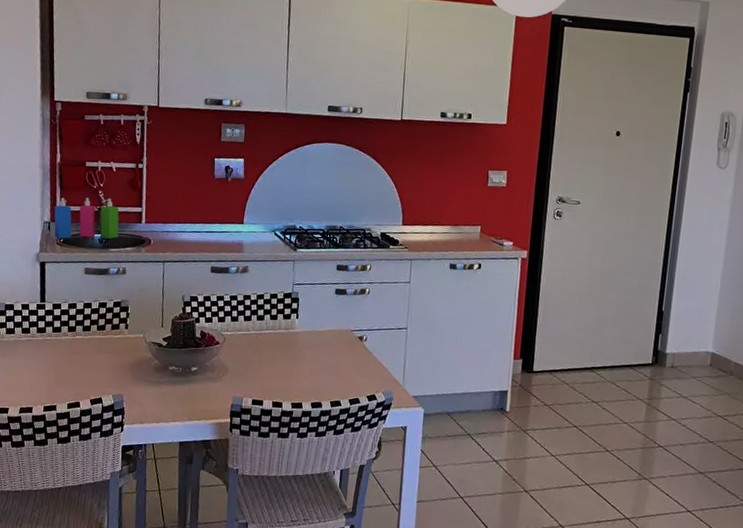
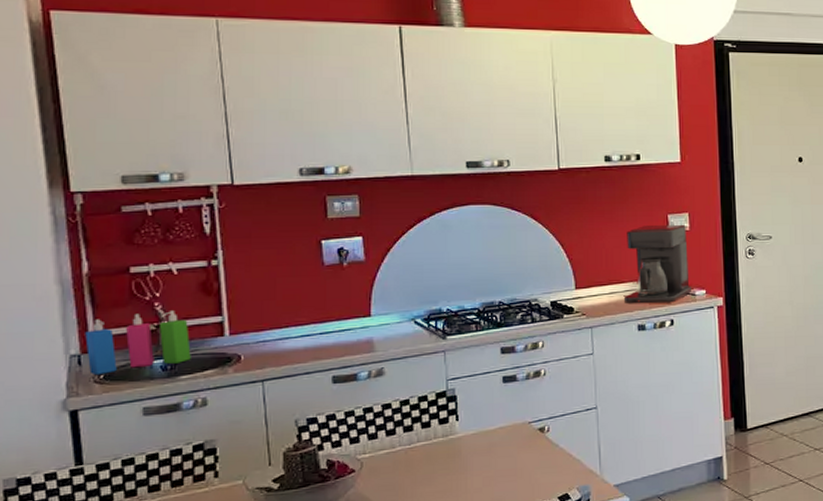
coffee maker: none [441,178,504,249] -> present [623,224,692,305]

